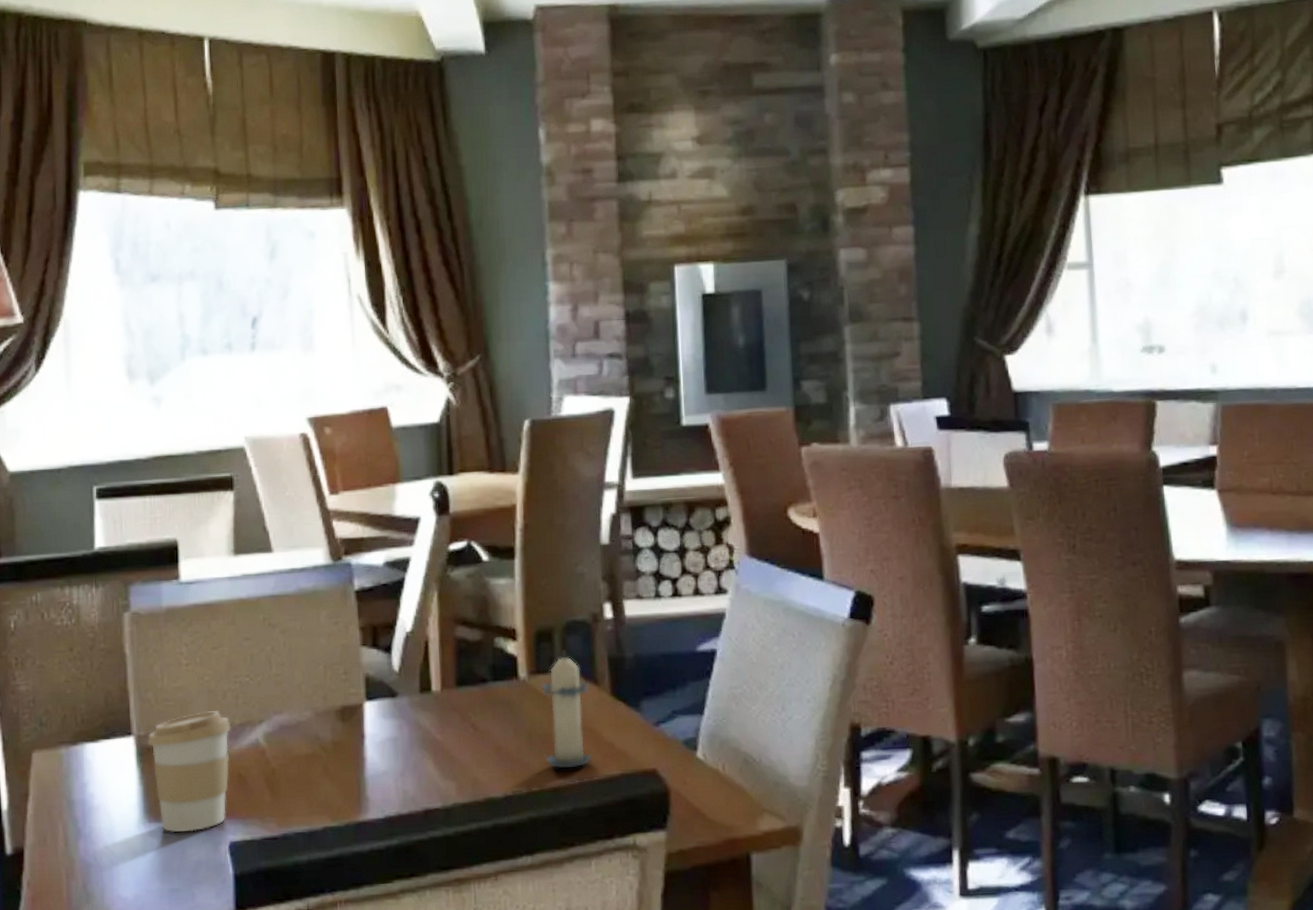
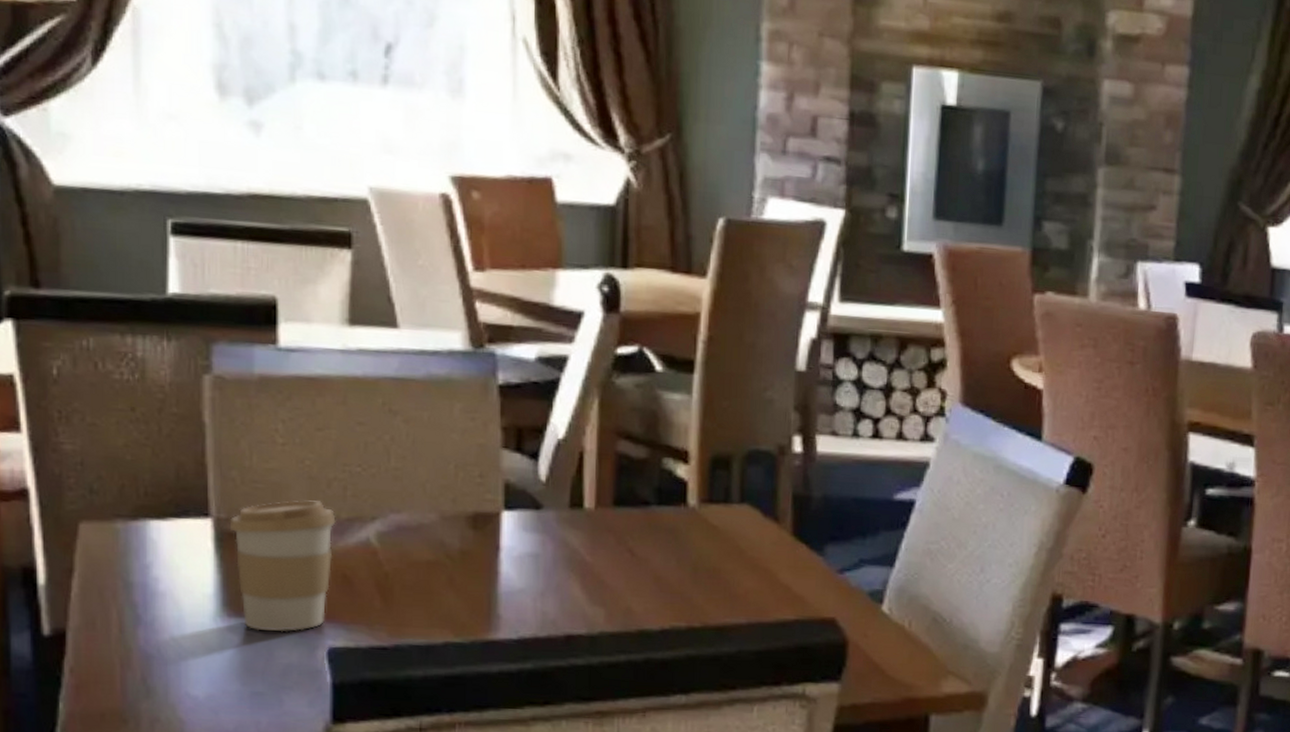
candle: present [541,650,591,769] -> none [709,480,768,608]

